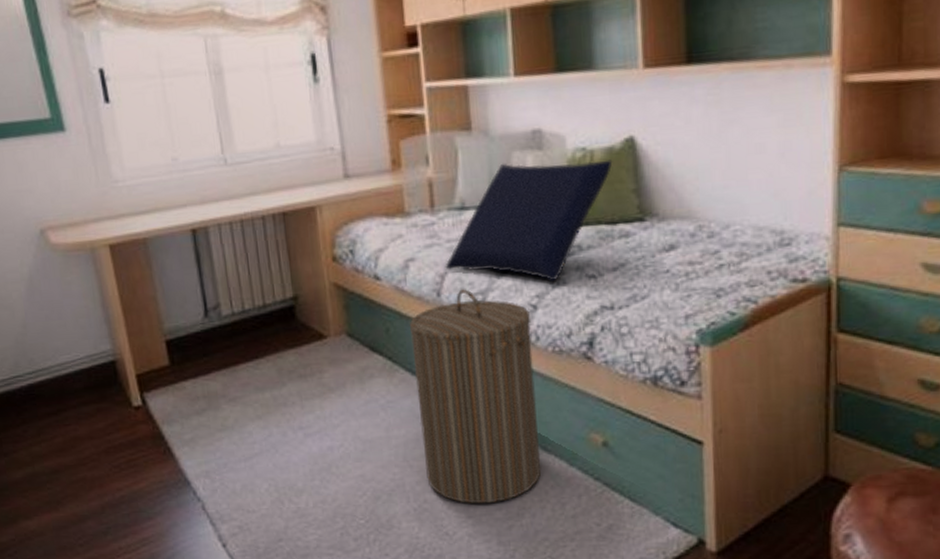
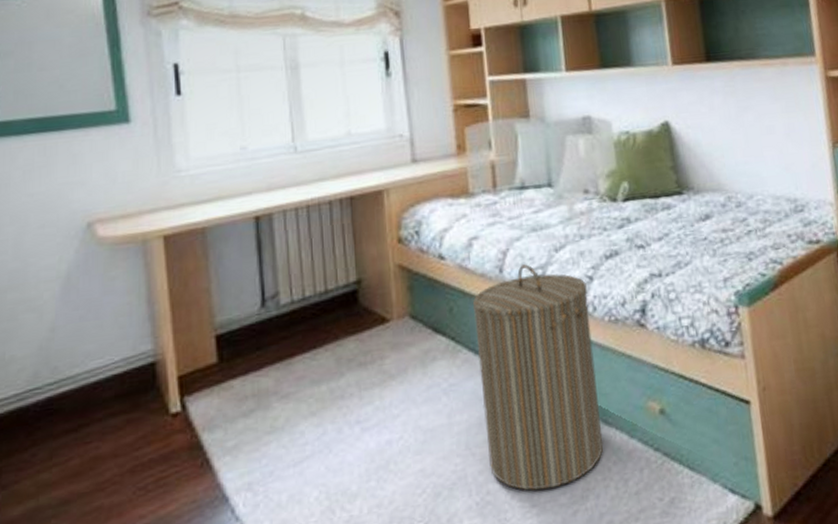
cushion: present [445,159,613,282] -> none [507,141,652,253]

